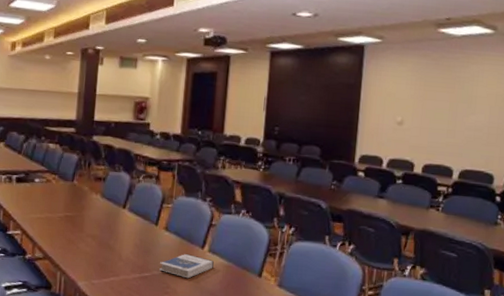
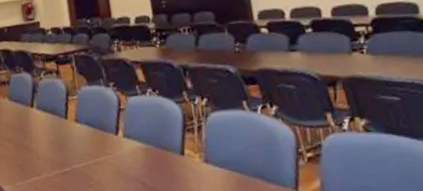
hardback book: present [159,254,214,279] -> none [77,142,132,168]

